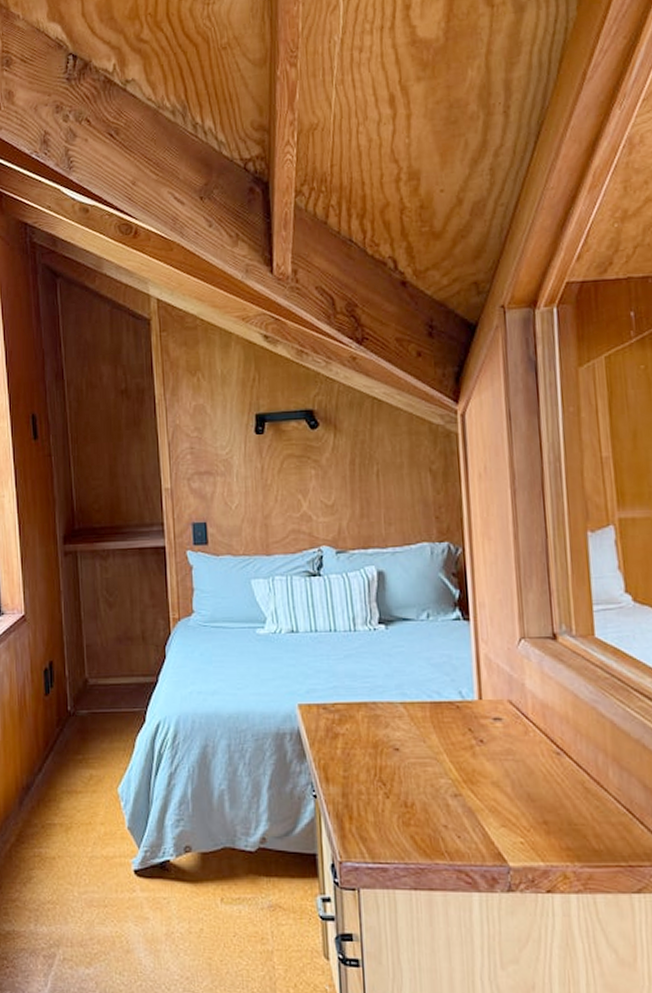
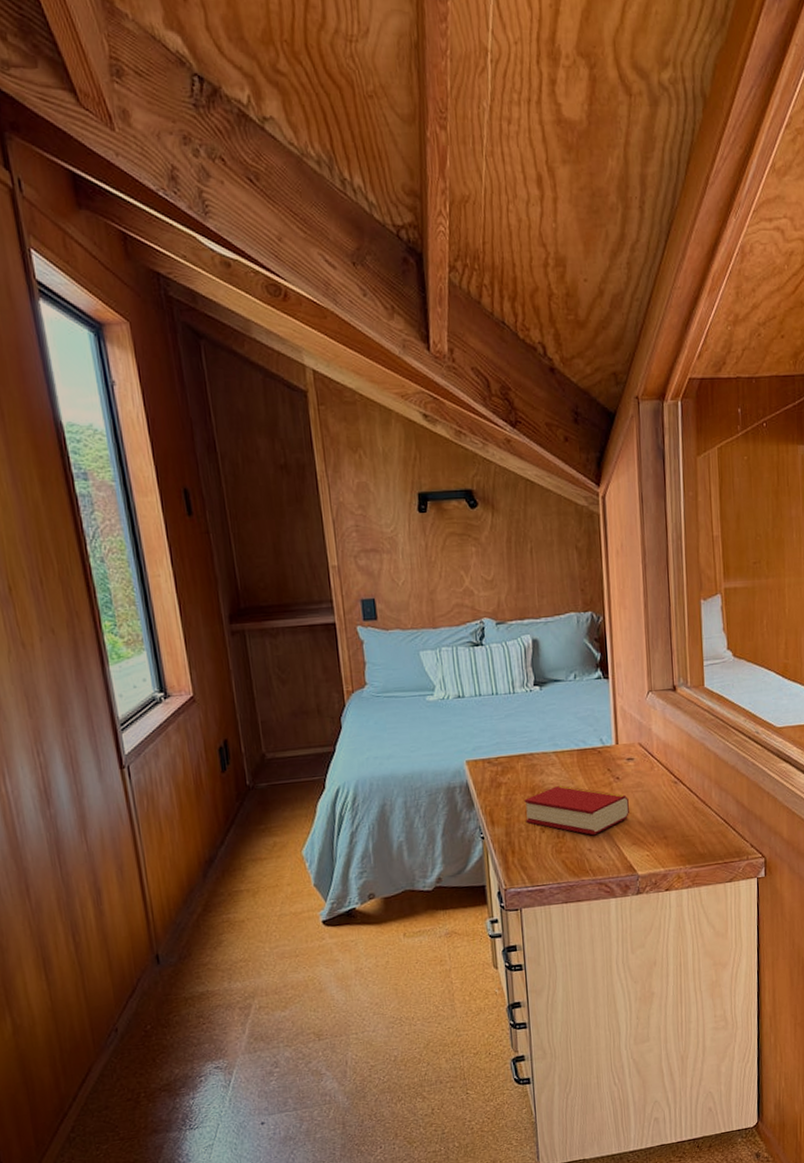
book: none [365,742,497,809] -> present [524,785,629,836]

